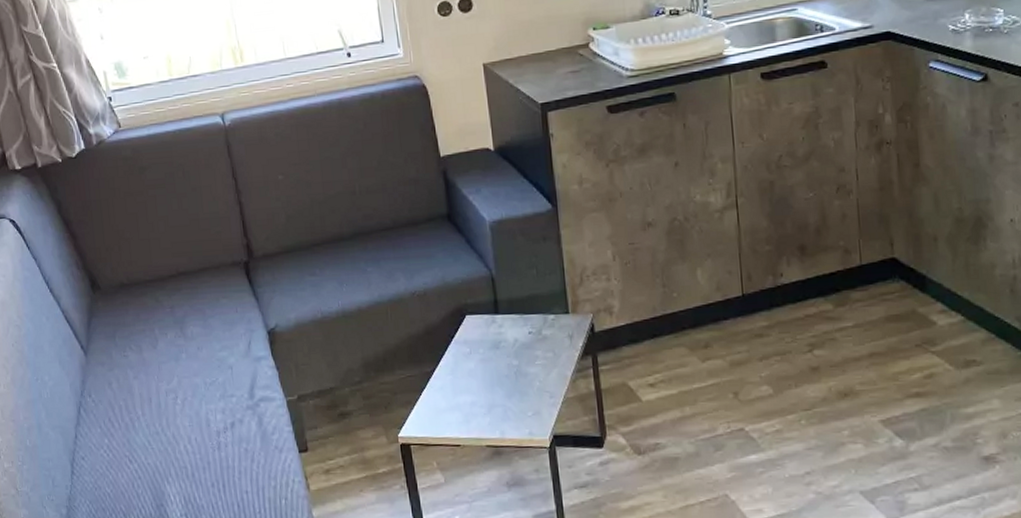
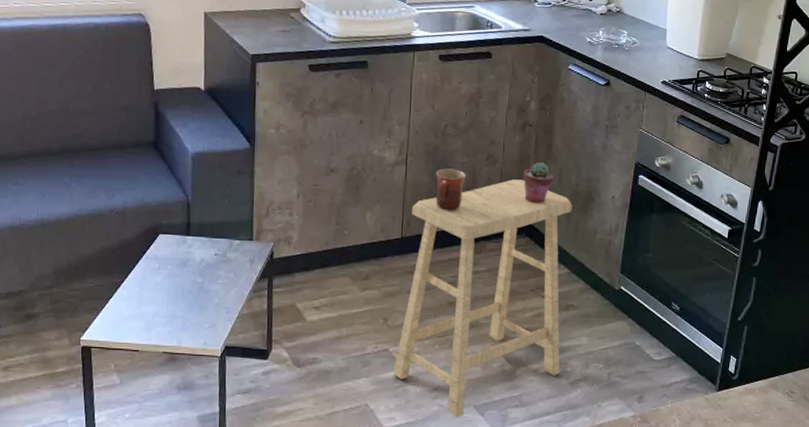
stool: none [751,211,969,507] -> present [392,179,572,418]
mug: none [775,207,813,259] -> present [435,168,466,211]
potted succulent: none [886,187,928,238] -> present [523,162,554,203]

